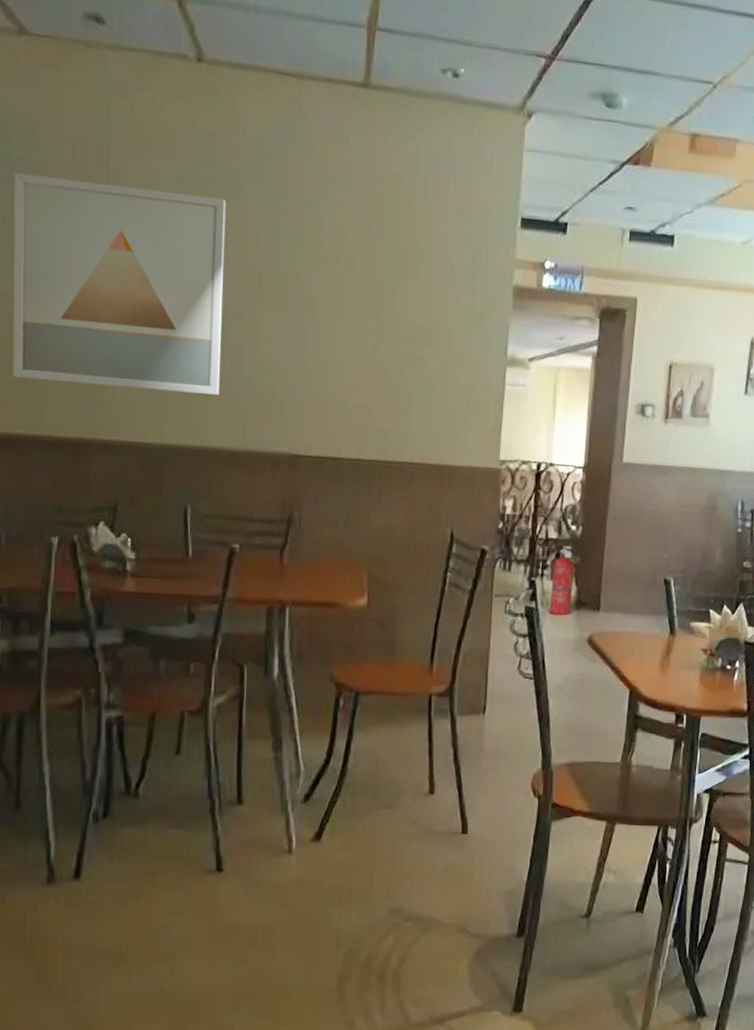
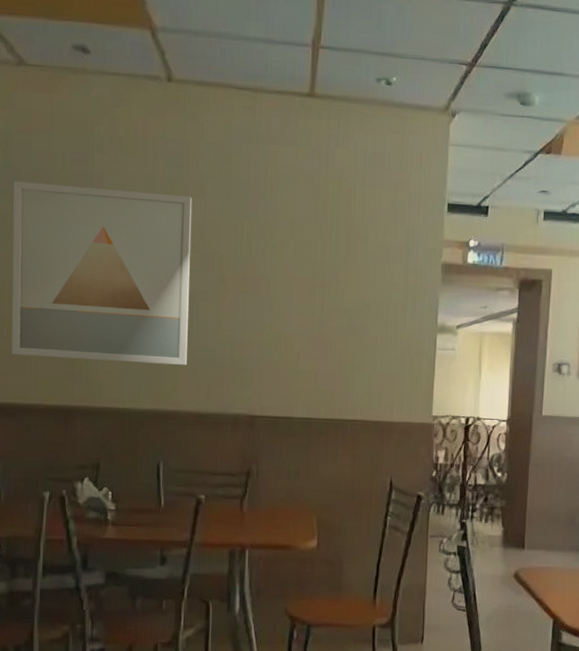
fire extinguisher: present [549,546,574,616] -> none [479,491,501,554]

